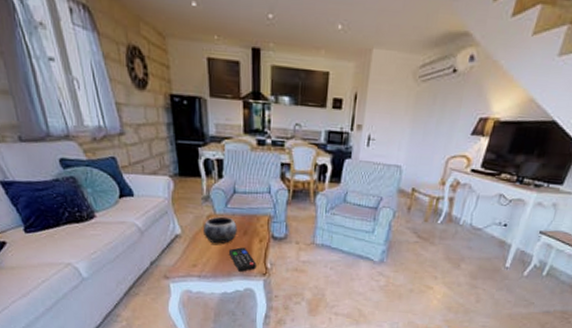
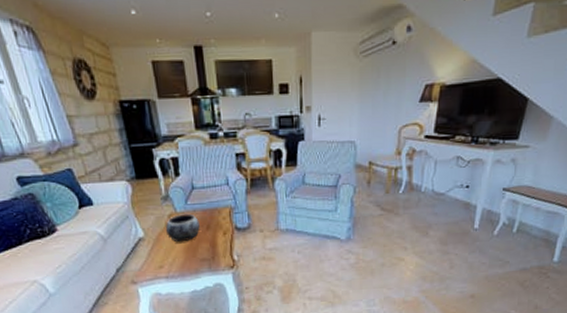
remote control: present [229,247,256,272] -> none [194,242,223,268]

